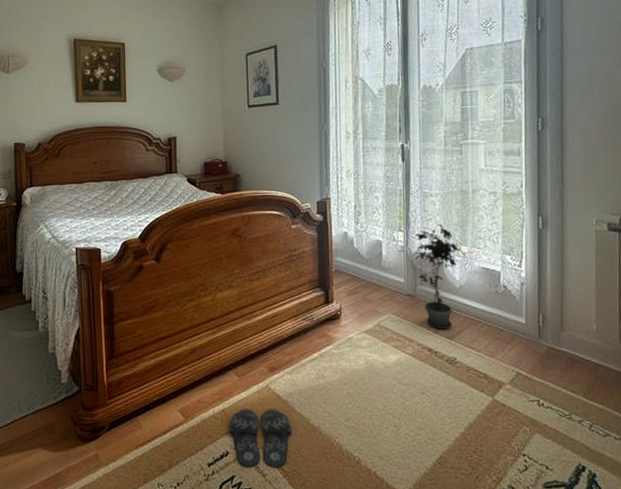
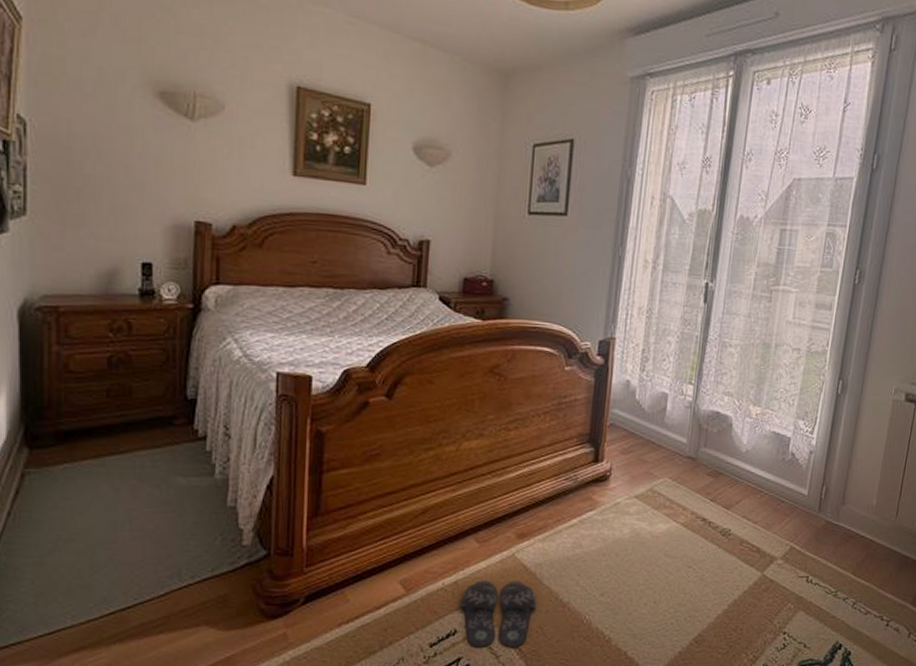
potted plant: present [412,224,465,329] -> none [699,379,757,498]

